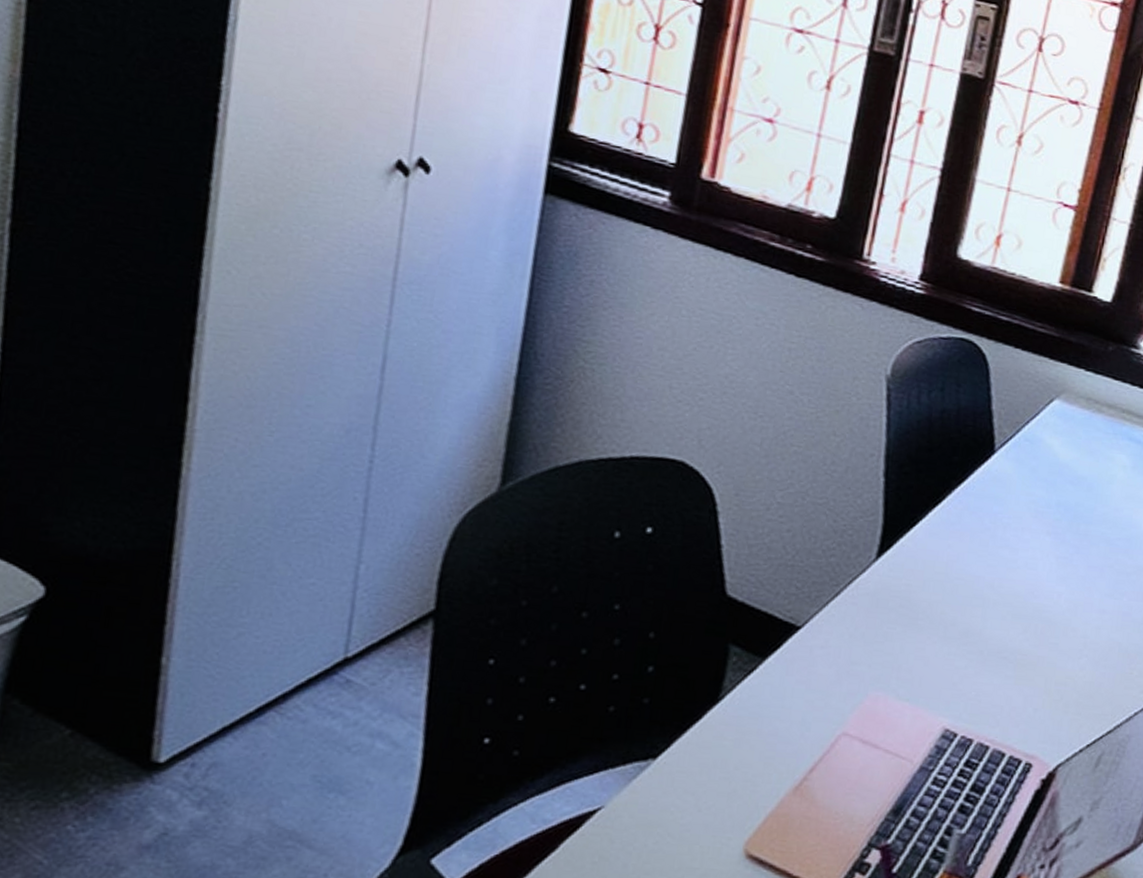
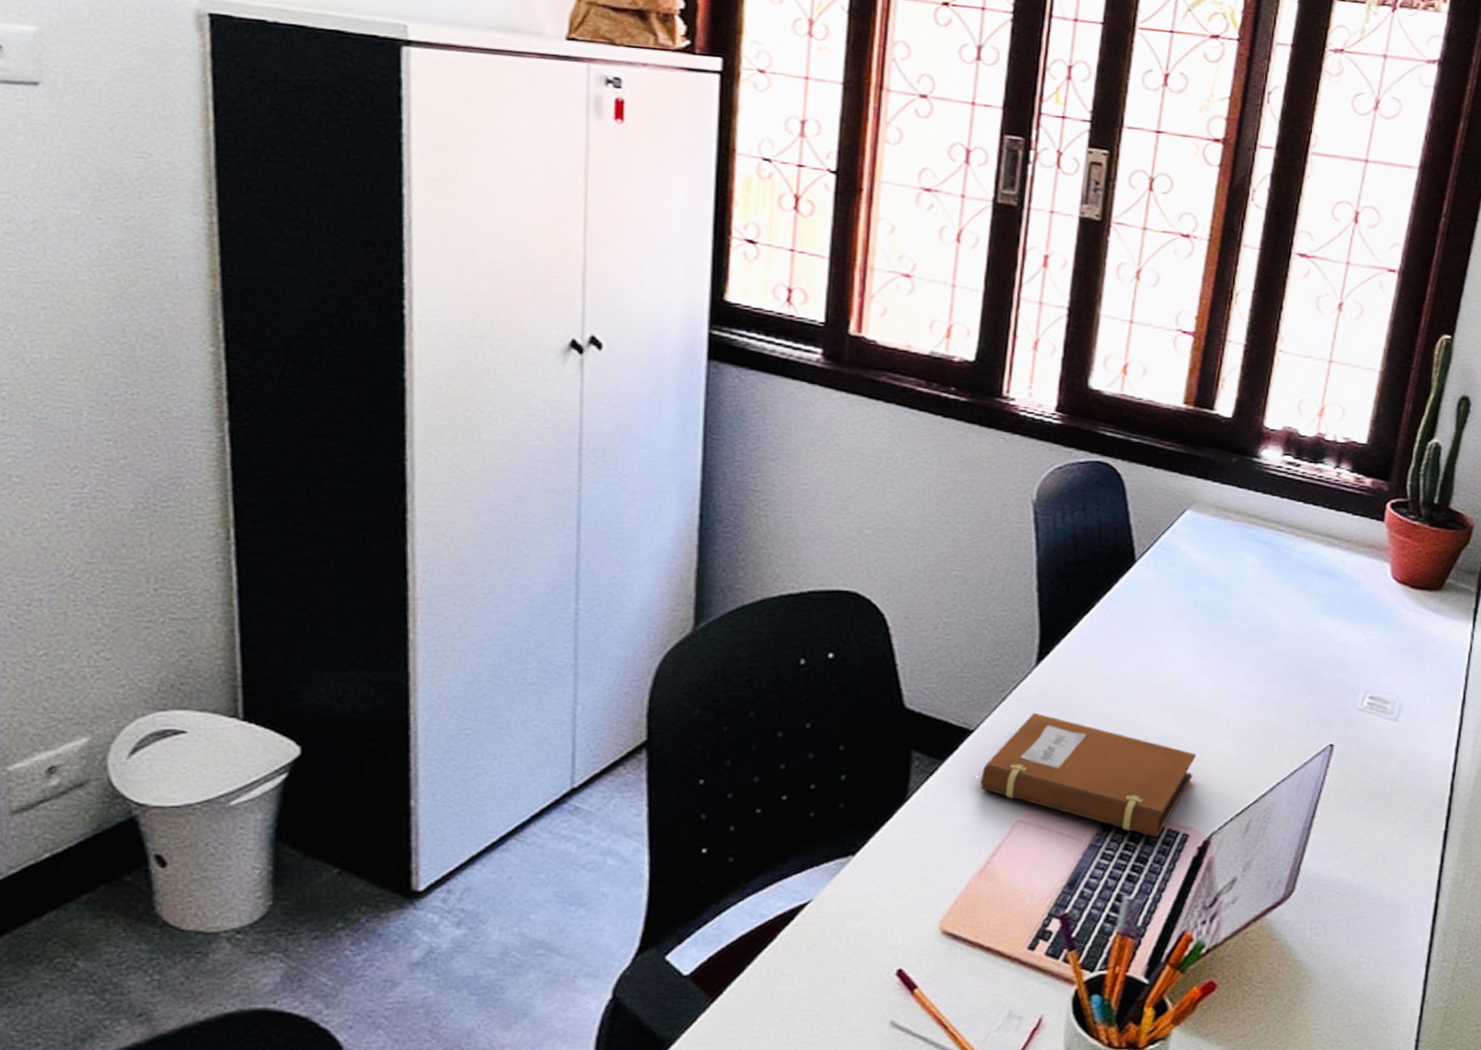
notebook: none [802,612,1047,765] -> present [979,712,1196,838]

